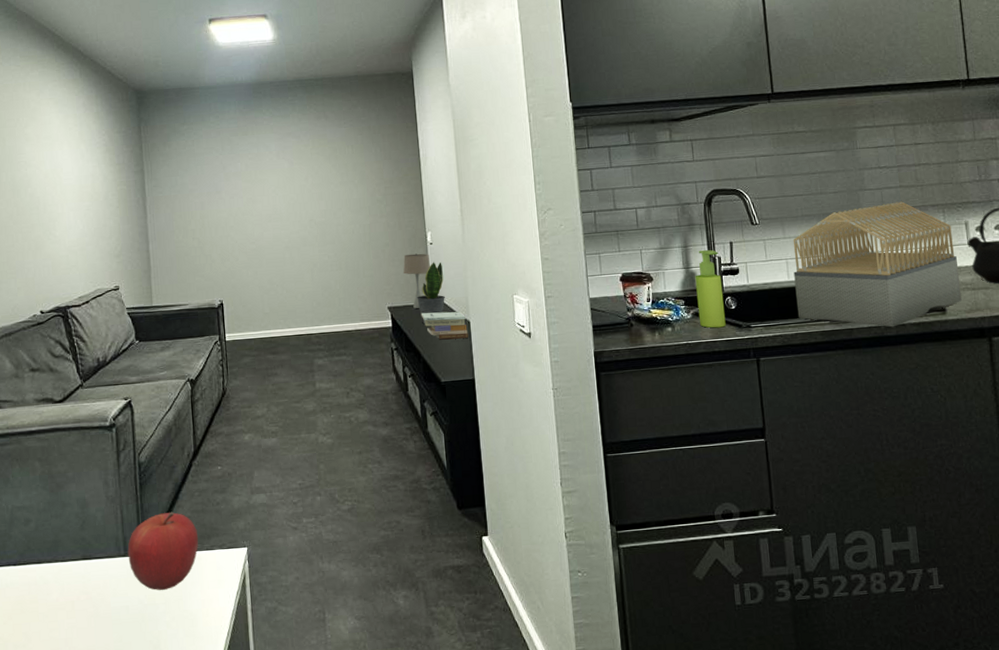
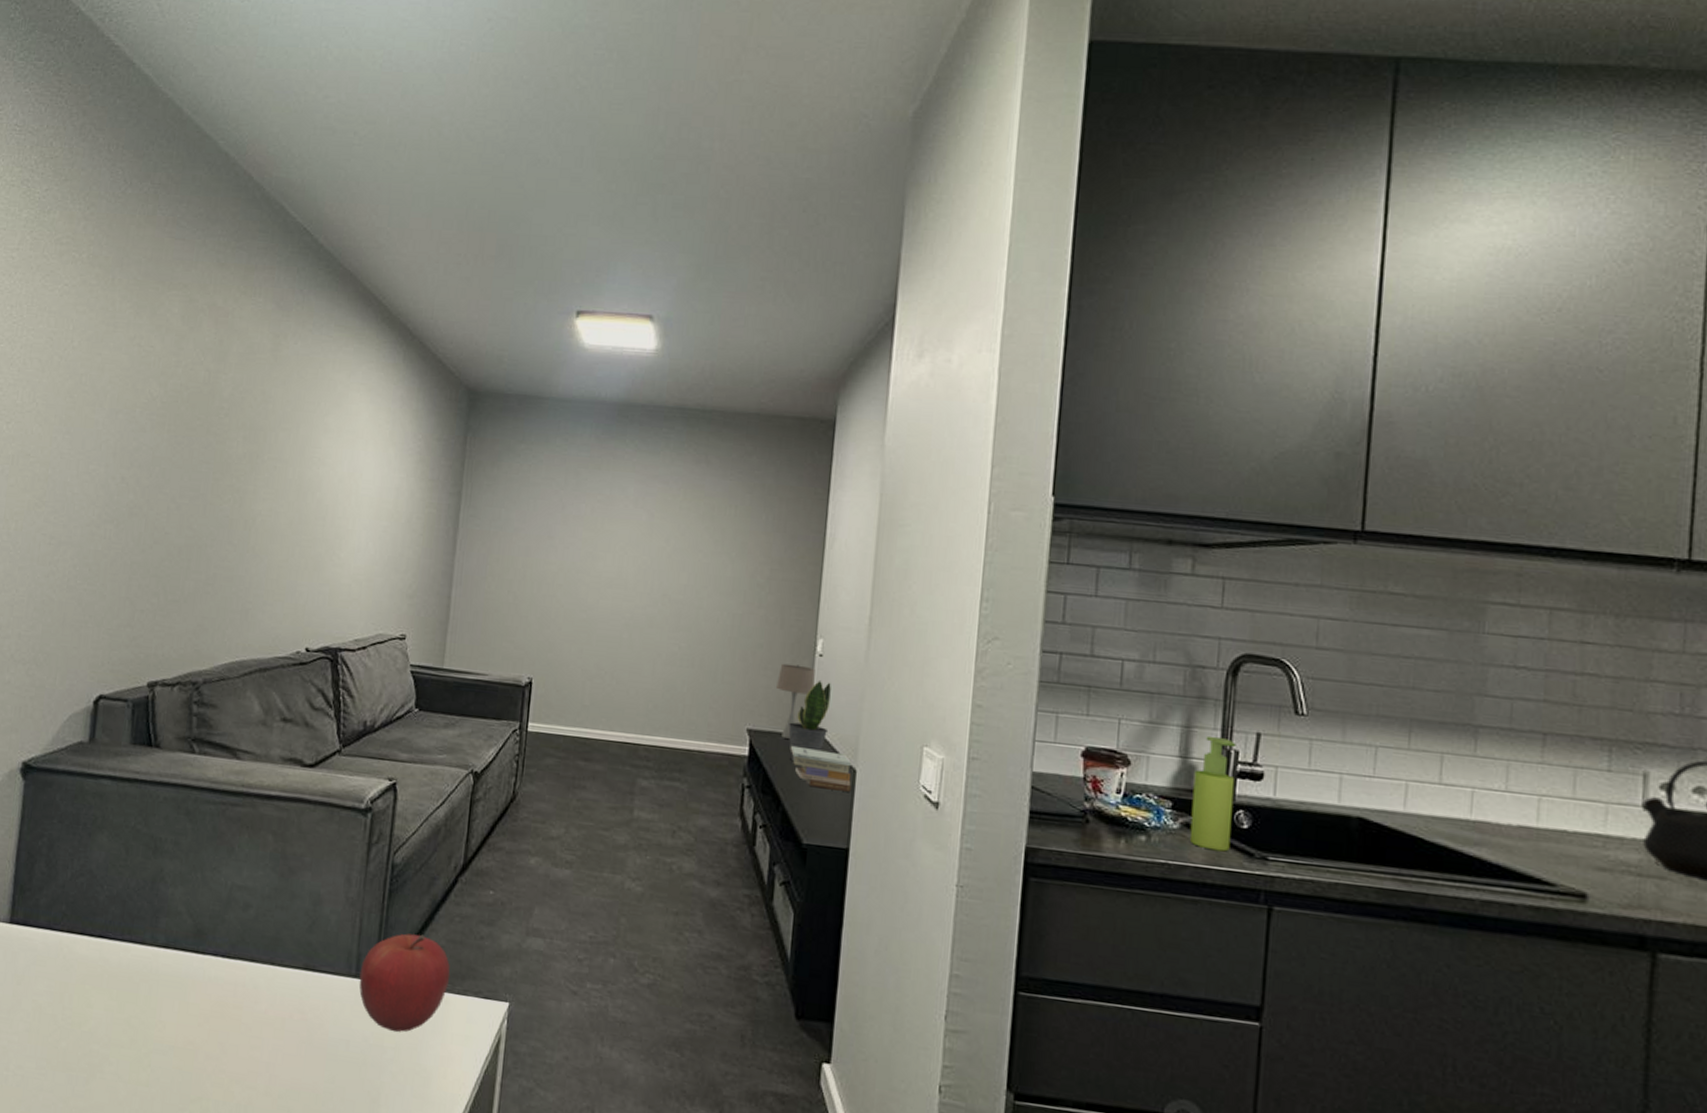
architectural model: present [793,201,962,328] -> none [1344,718,1620,906]

